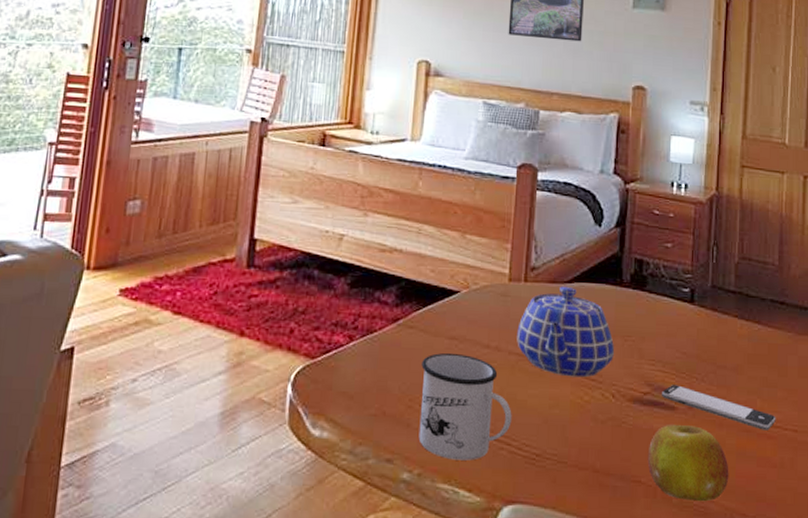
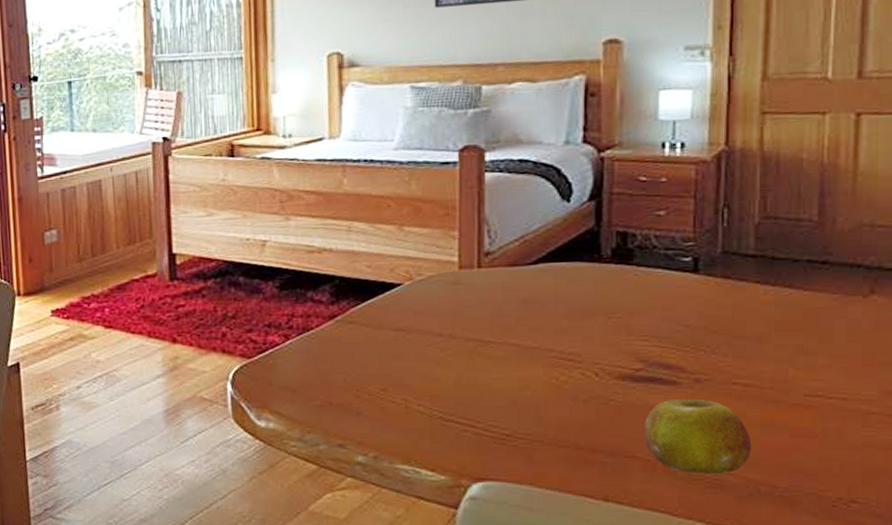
mug: present [418,352,512,461] -> none [366,343,475,443]
teapot: present [517,286,615,378] -> none [473,268,596,359]
smartphone: present [662,385,776,431] -> none [659,359,816,400]

